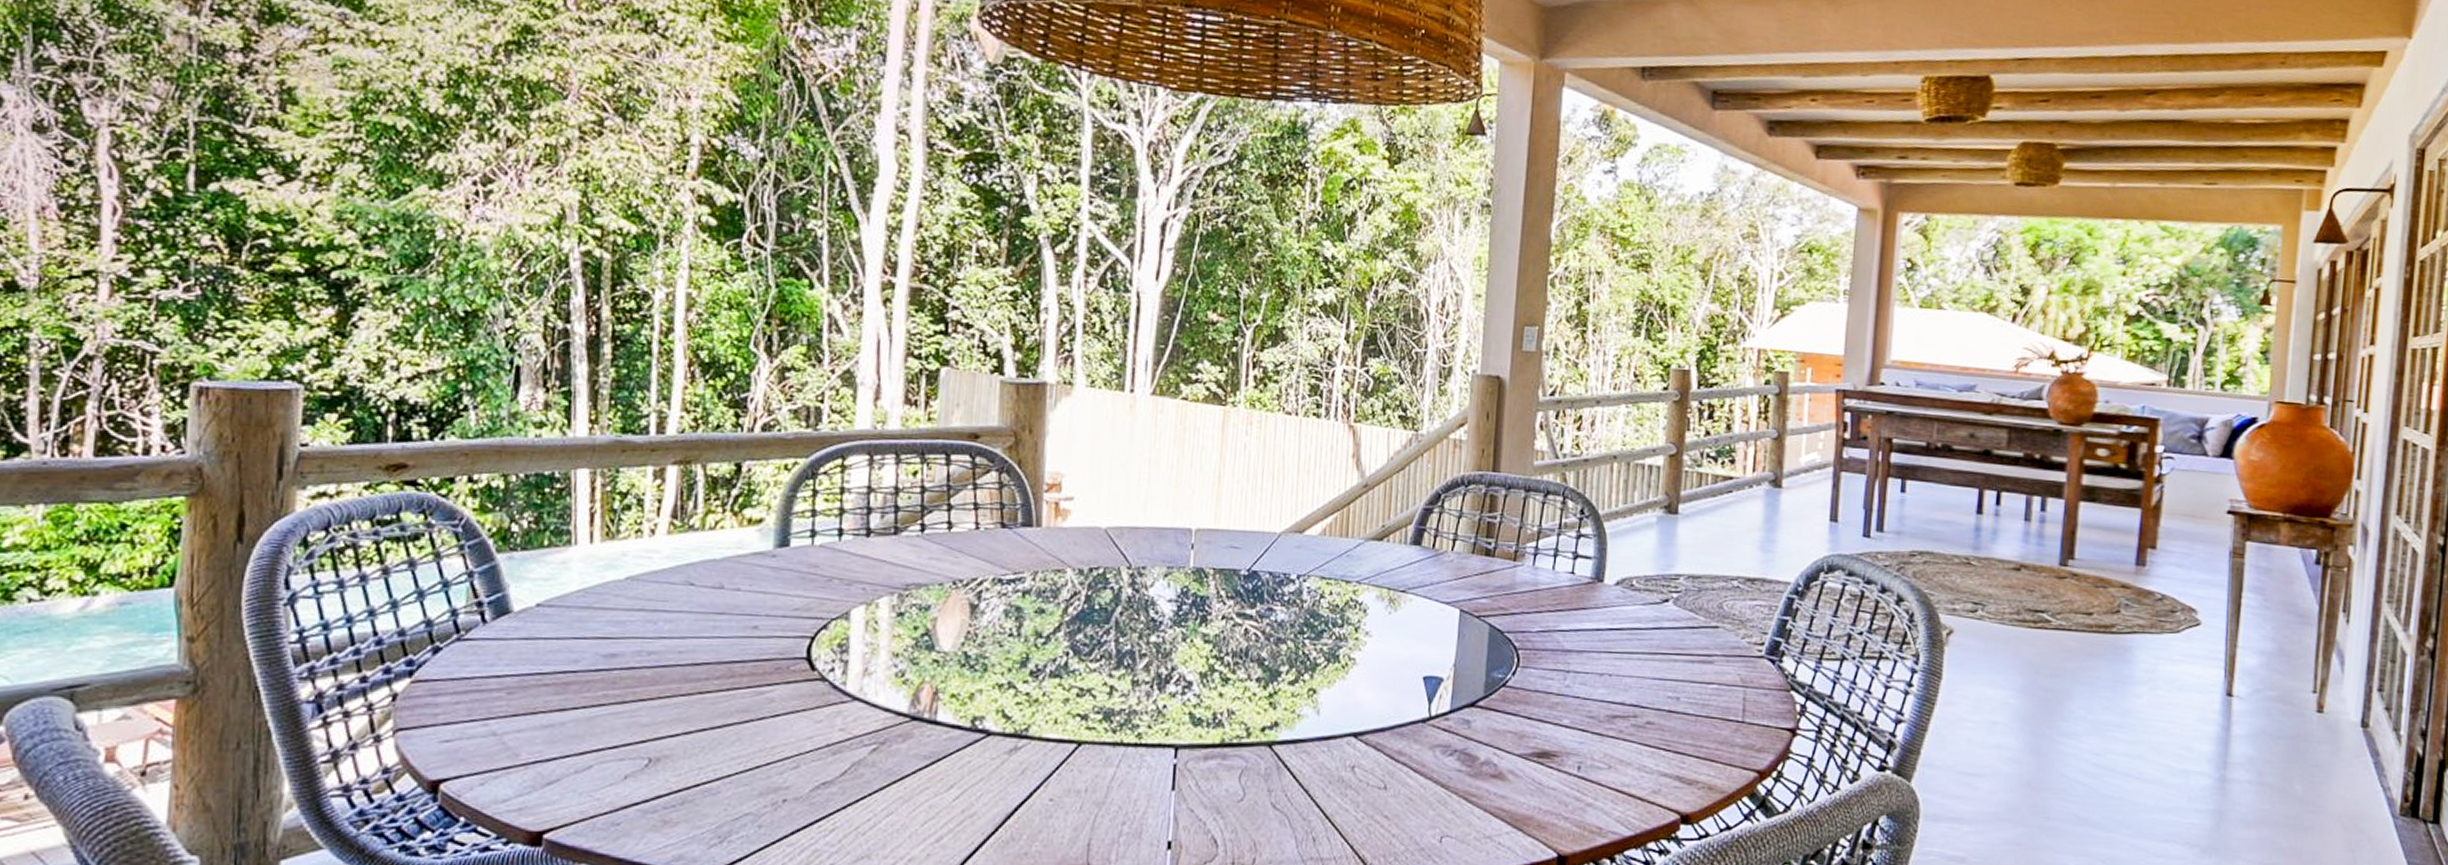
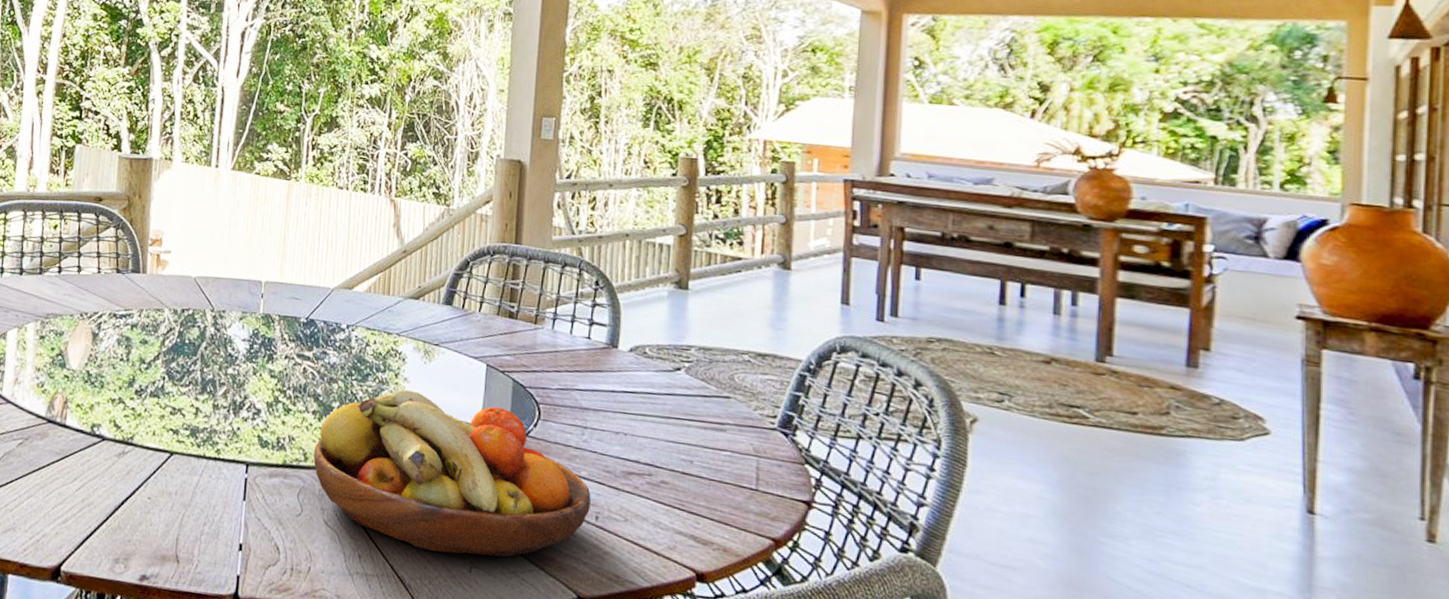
fruit bowl: none [1258,645,1573,824] -> present [313,389,591,558]

